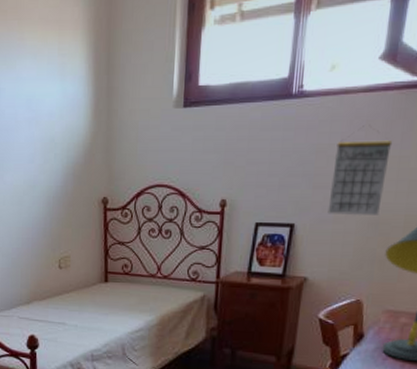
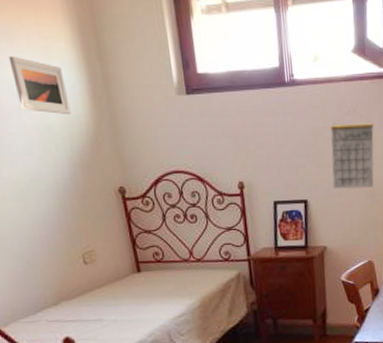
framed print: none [30,72,74,126] -> present [8,56,71,114]

